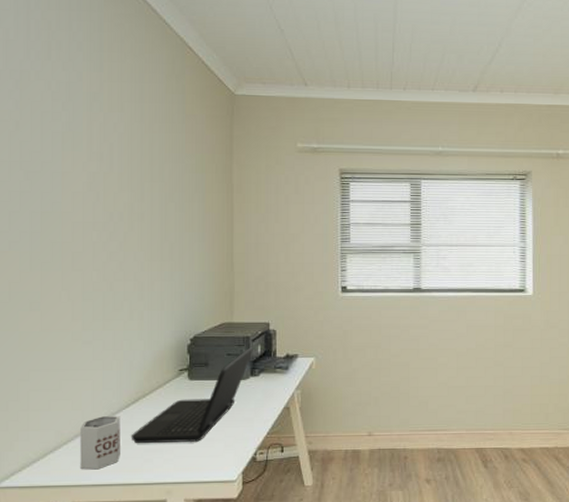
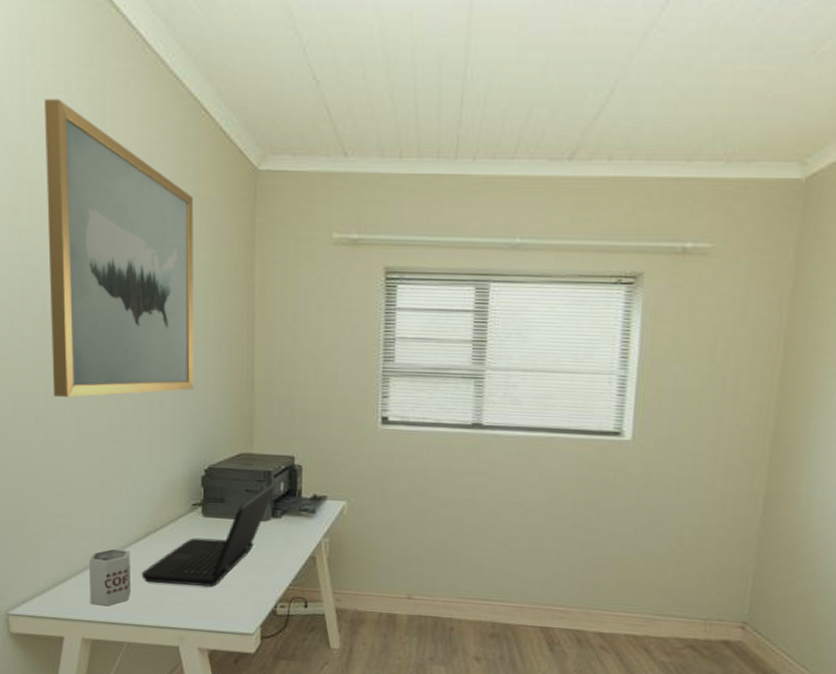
wall art: none [47,34,181,282] -> present [45,98,194,397]

